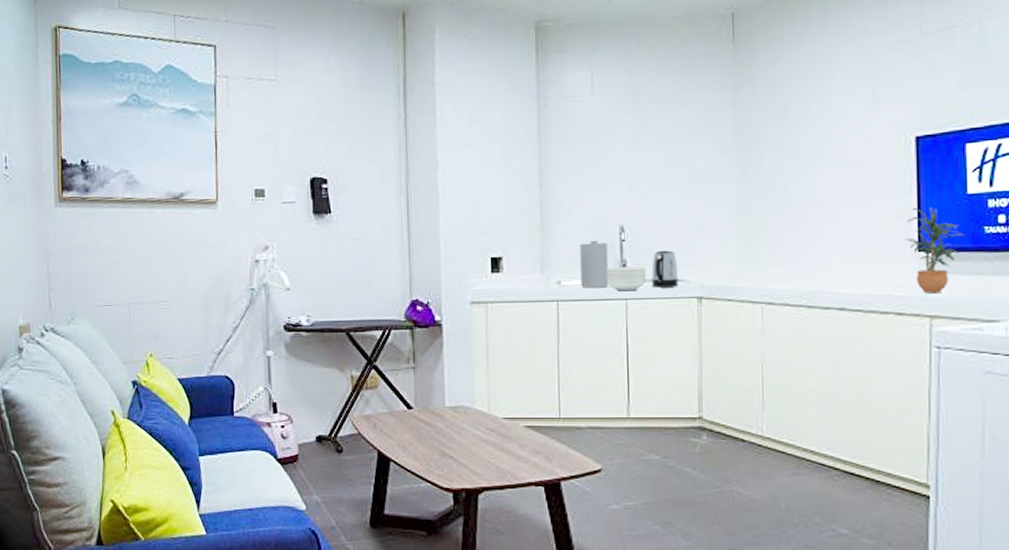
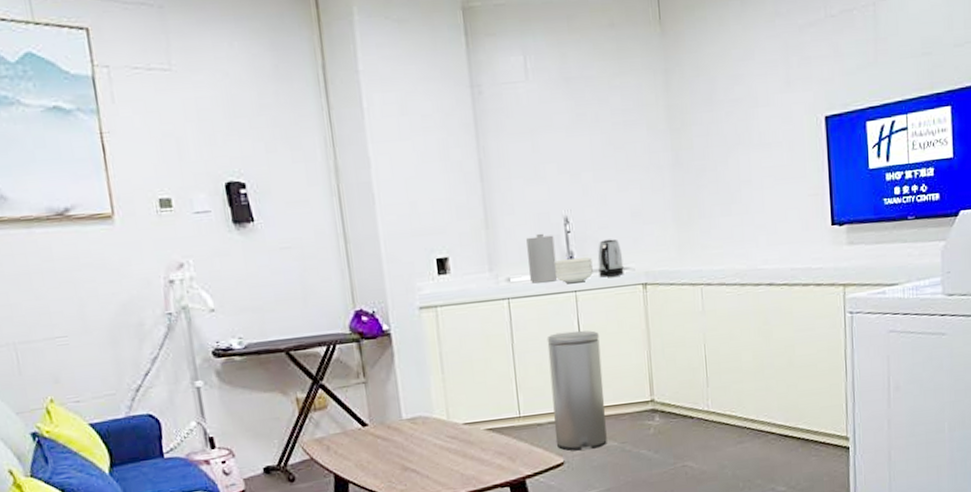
pedal bin: none [593,338,649,460] -> present [547,330,607,451]
potted plant: present [905,208,965,294] -> none [820,183,868,264]

